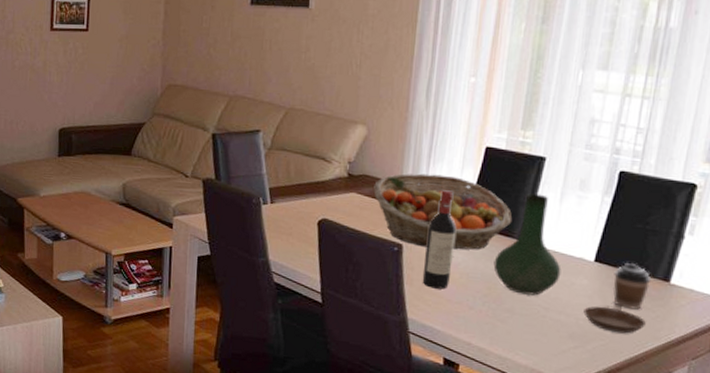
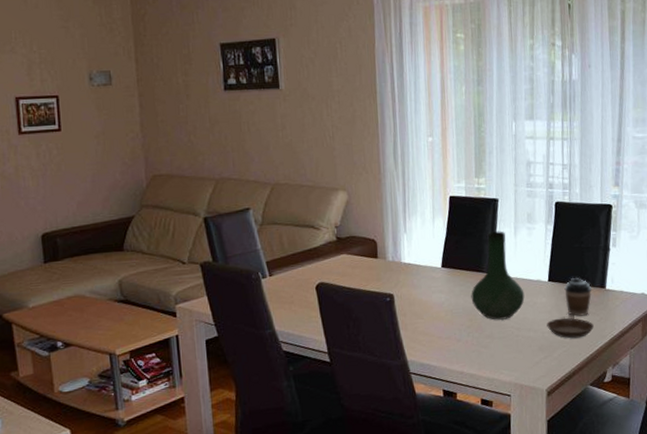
fruit basket: present [374,173,513,250] -> none [361,226,480,294]
wine bottle: present [422,190,457,289] -> none [413,239,438,329]

